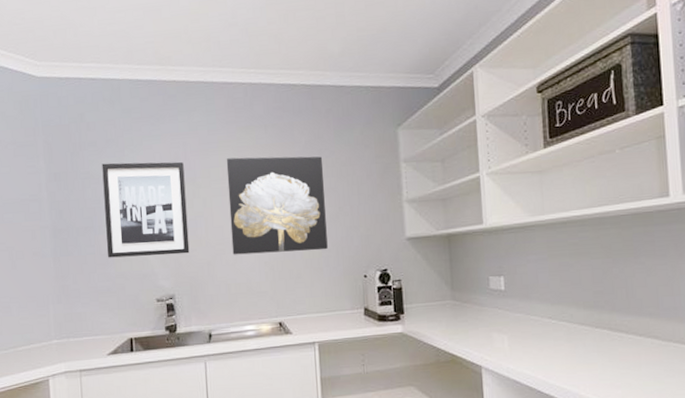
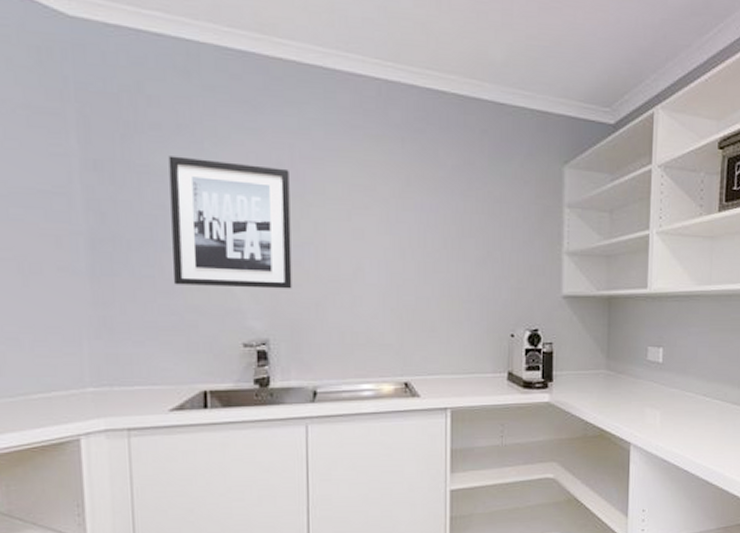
wall art: present [226,156,328,255] -> none [348,173,472,301]

